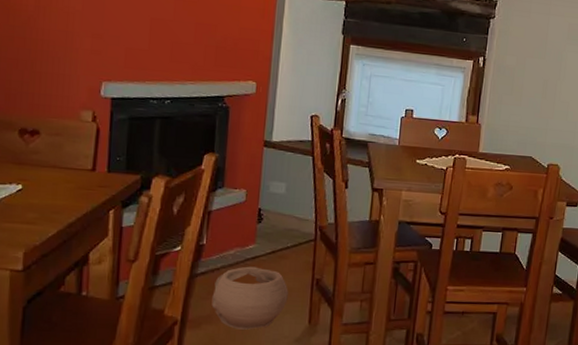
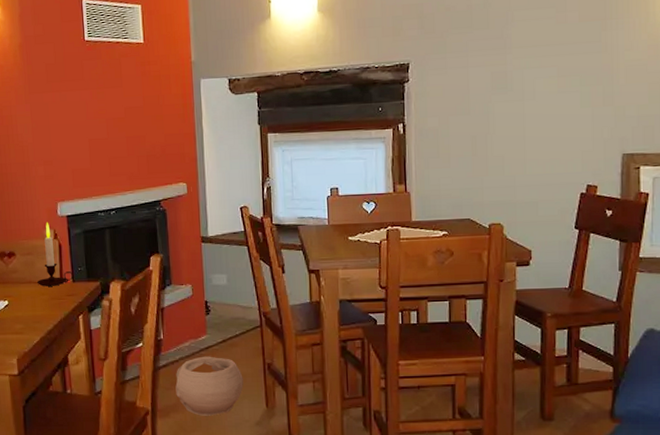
candle: none [62,102,110,175] -> present [36,223,74,287]

